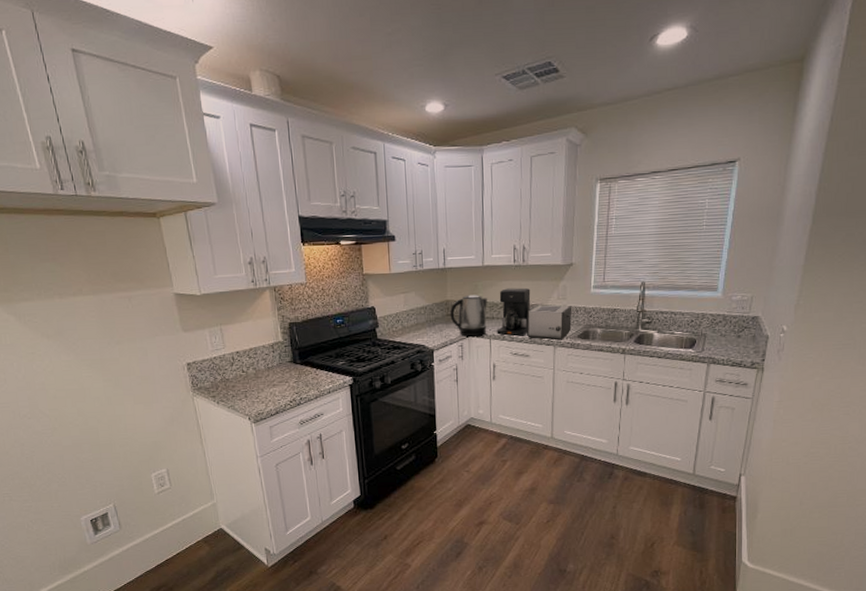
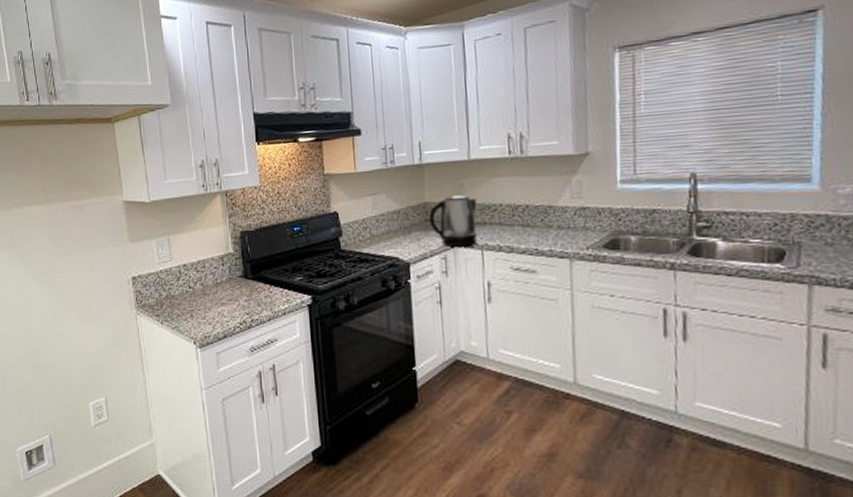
coffee maker: present [497,287,531,337] -> none [490,185,535,247]
toaster: present [526,304,572,341] -> none [529,205,594,252]

